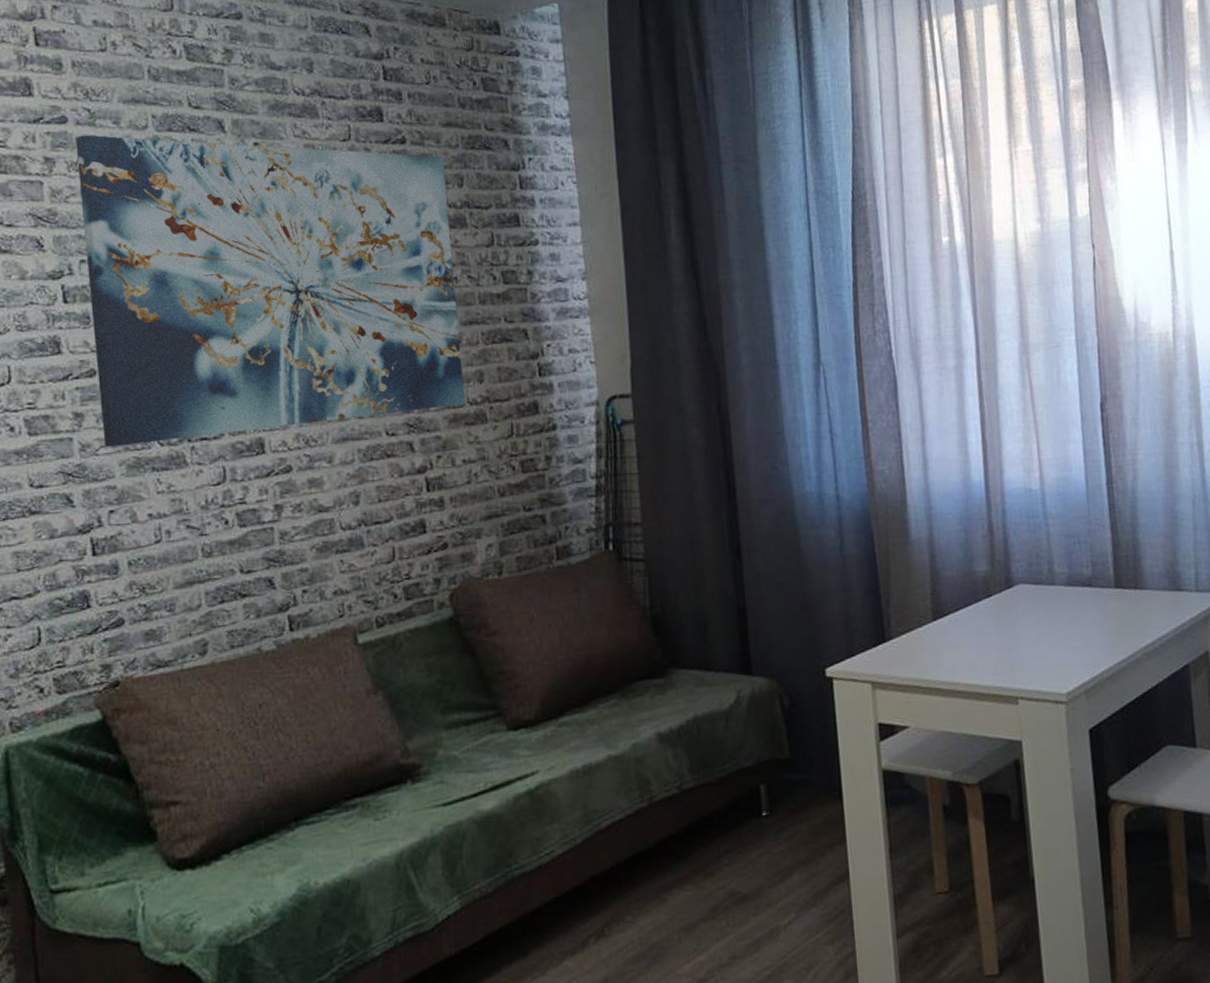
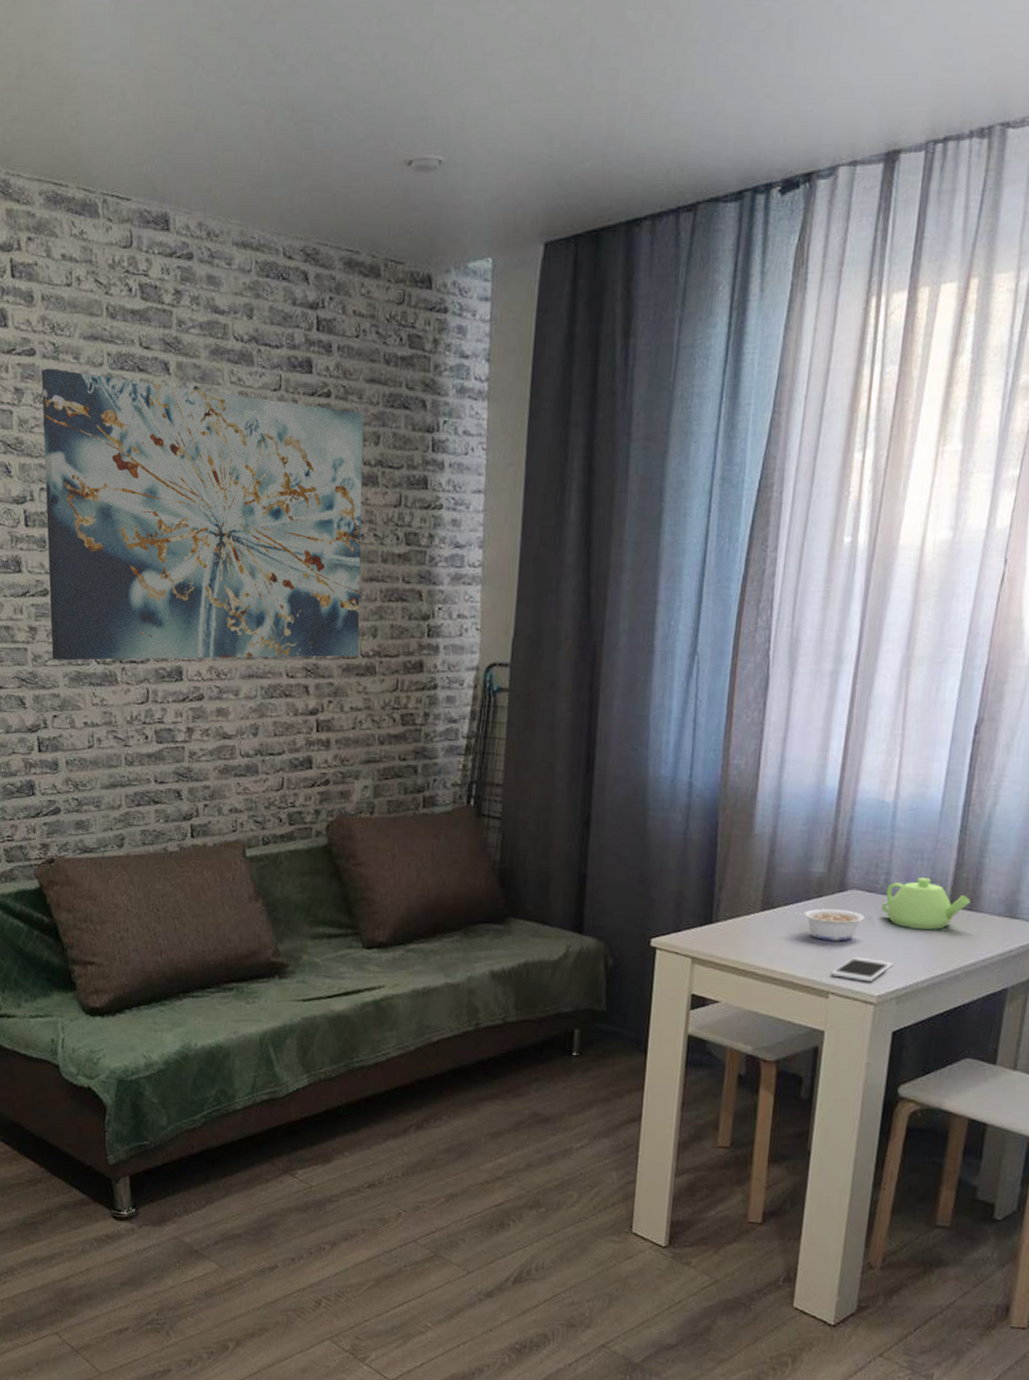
legume: none [966,606,1037,642] -> present [794,908,865,941]
cell phone: none [1015,654,1075,681] -> present [831,956,893,983]
teapot: none [1051,561,1134,616] -> present [881,877,971,930]

